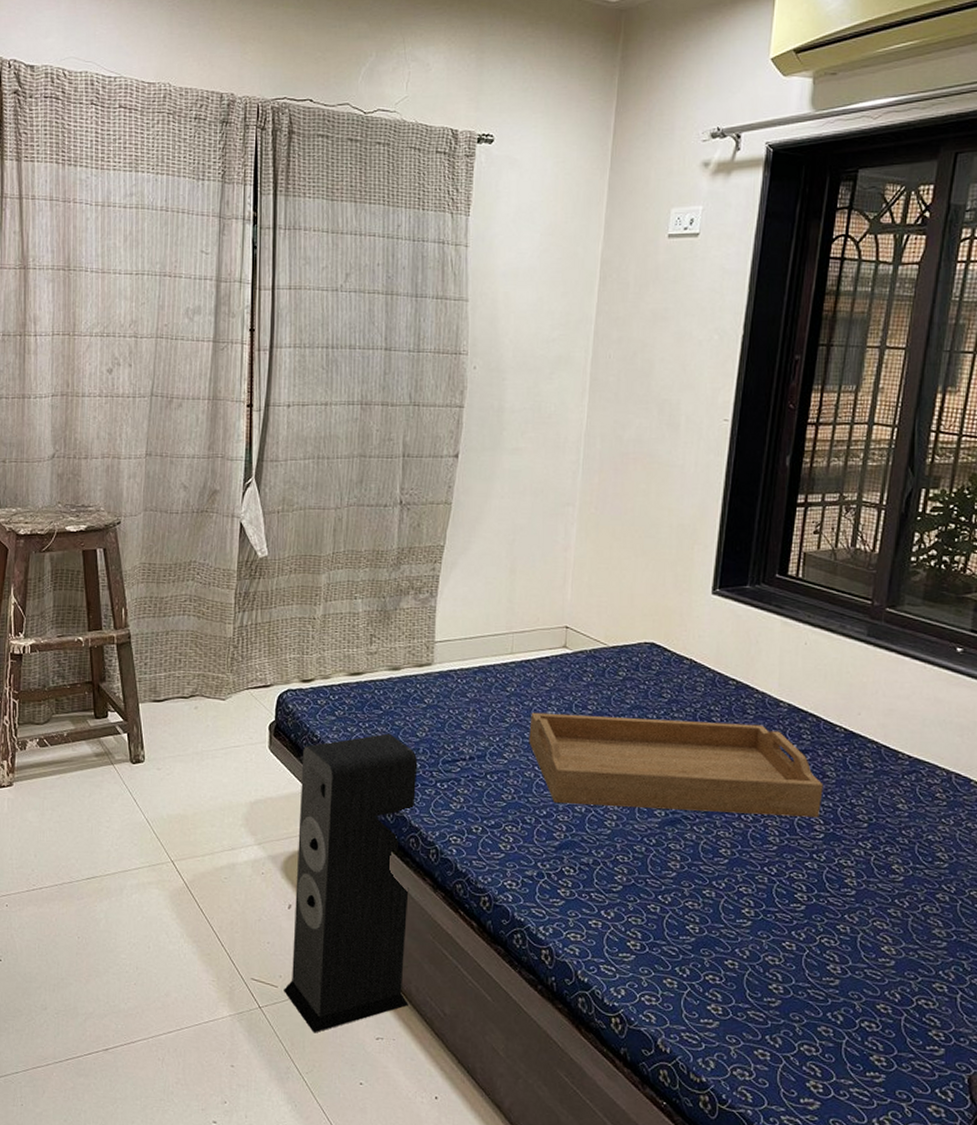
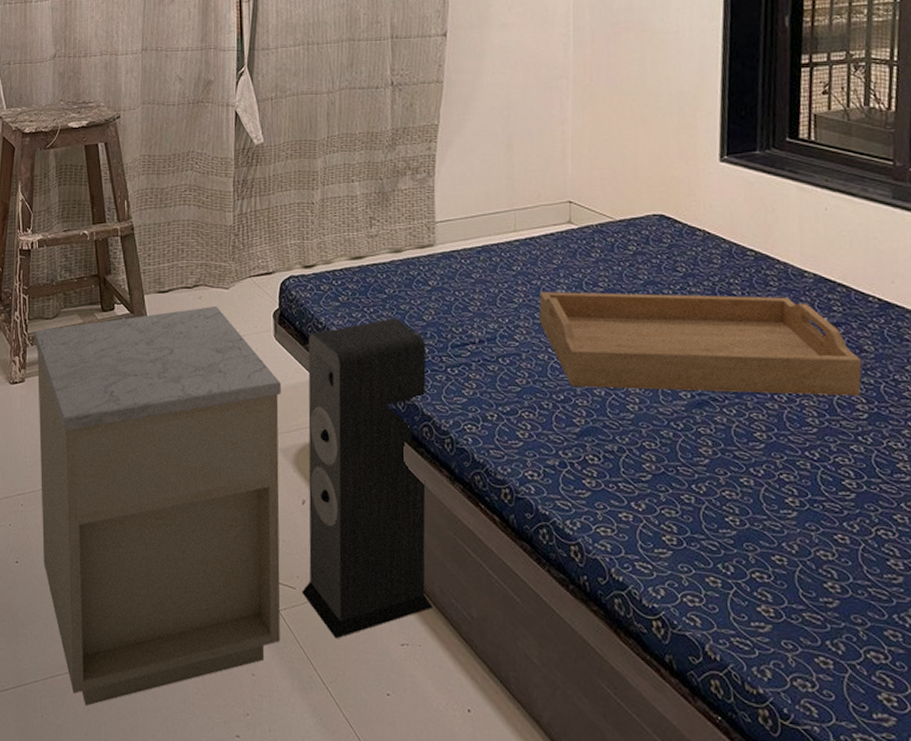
nightstand: none [23,716,273,1095] -> present [34,305,281,706]

